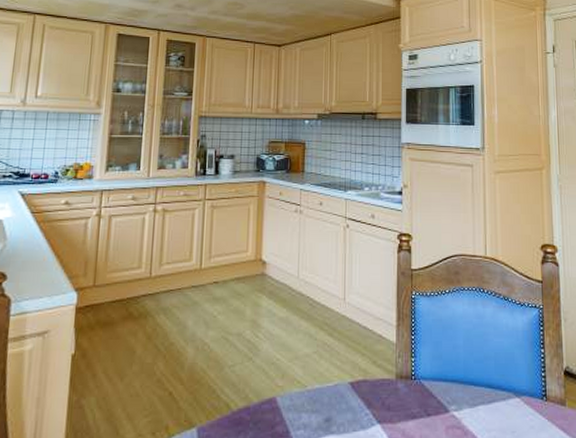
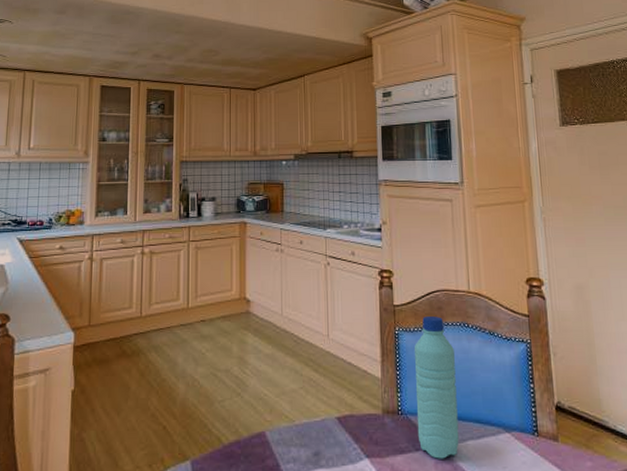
water bottle: none [429,281,470,424] -> present [414,317,459,459]

